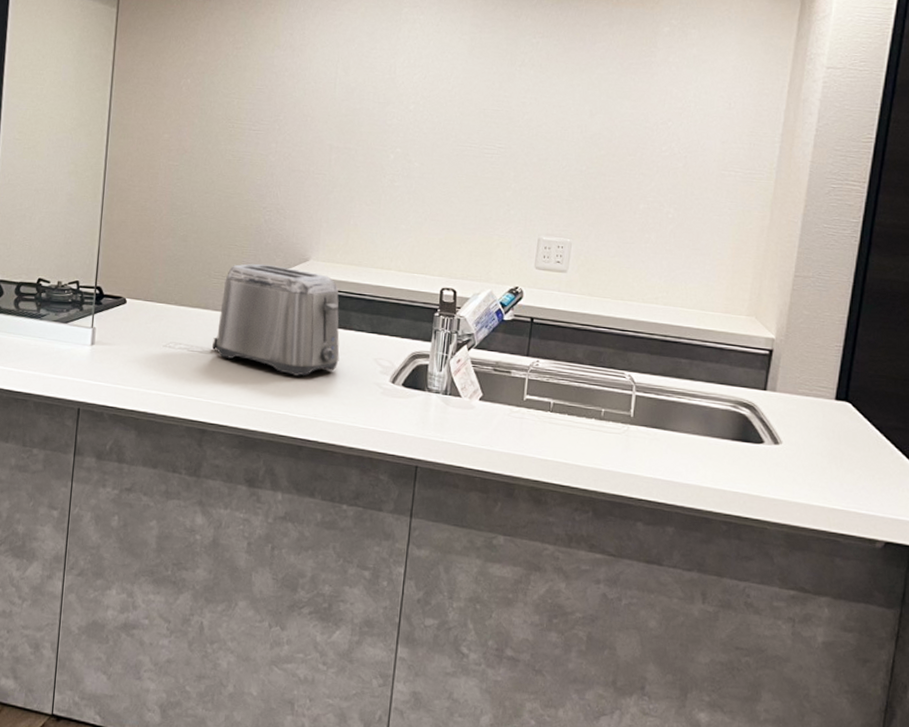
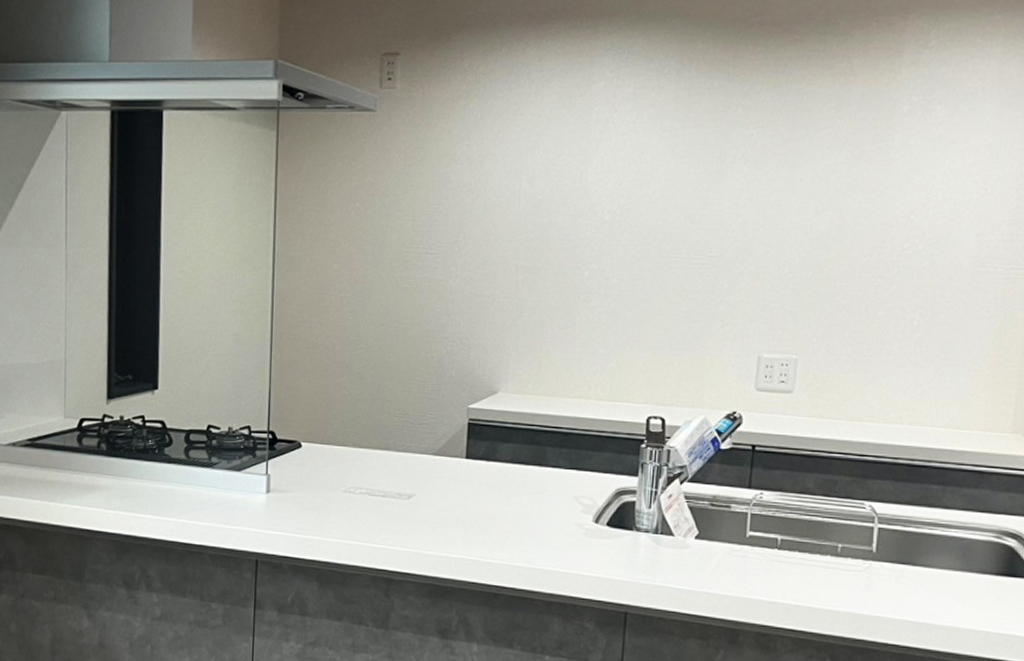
toaster: present [212,263,340,376] -> none [396,399,535,519]

